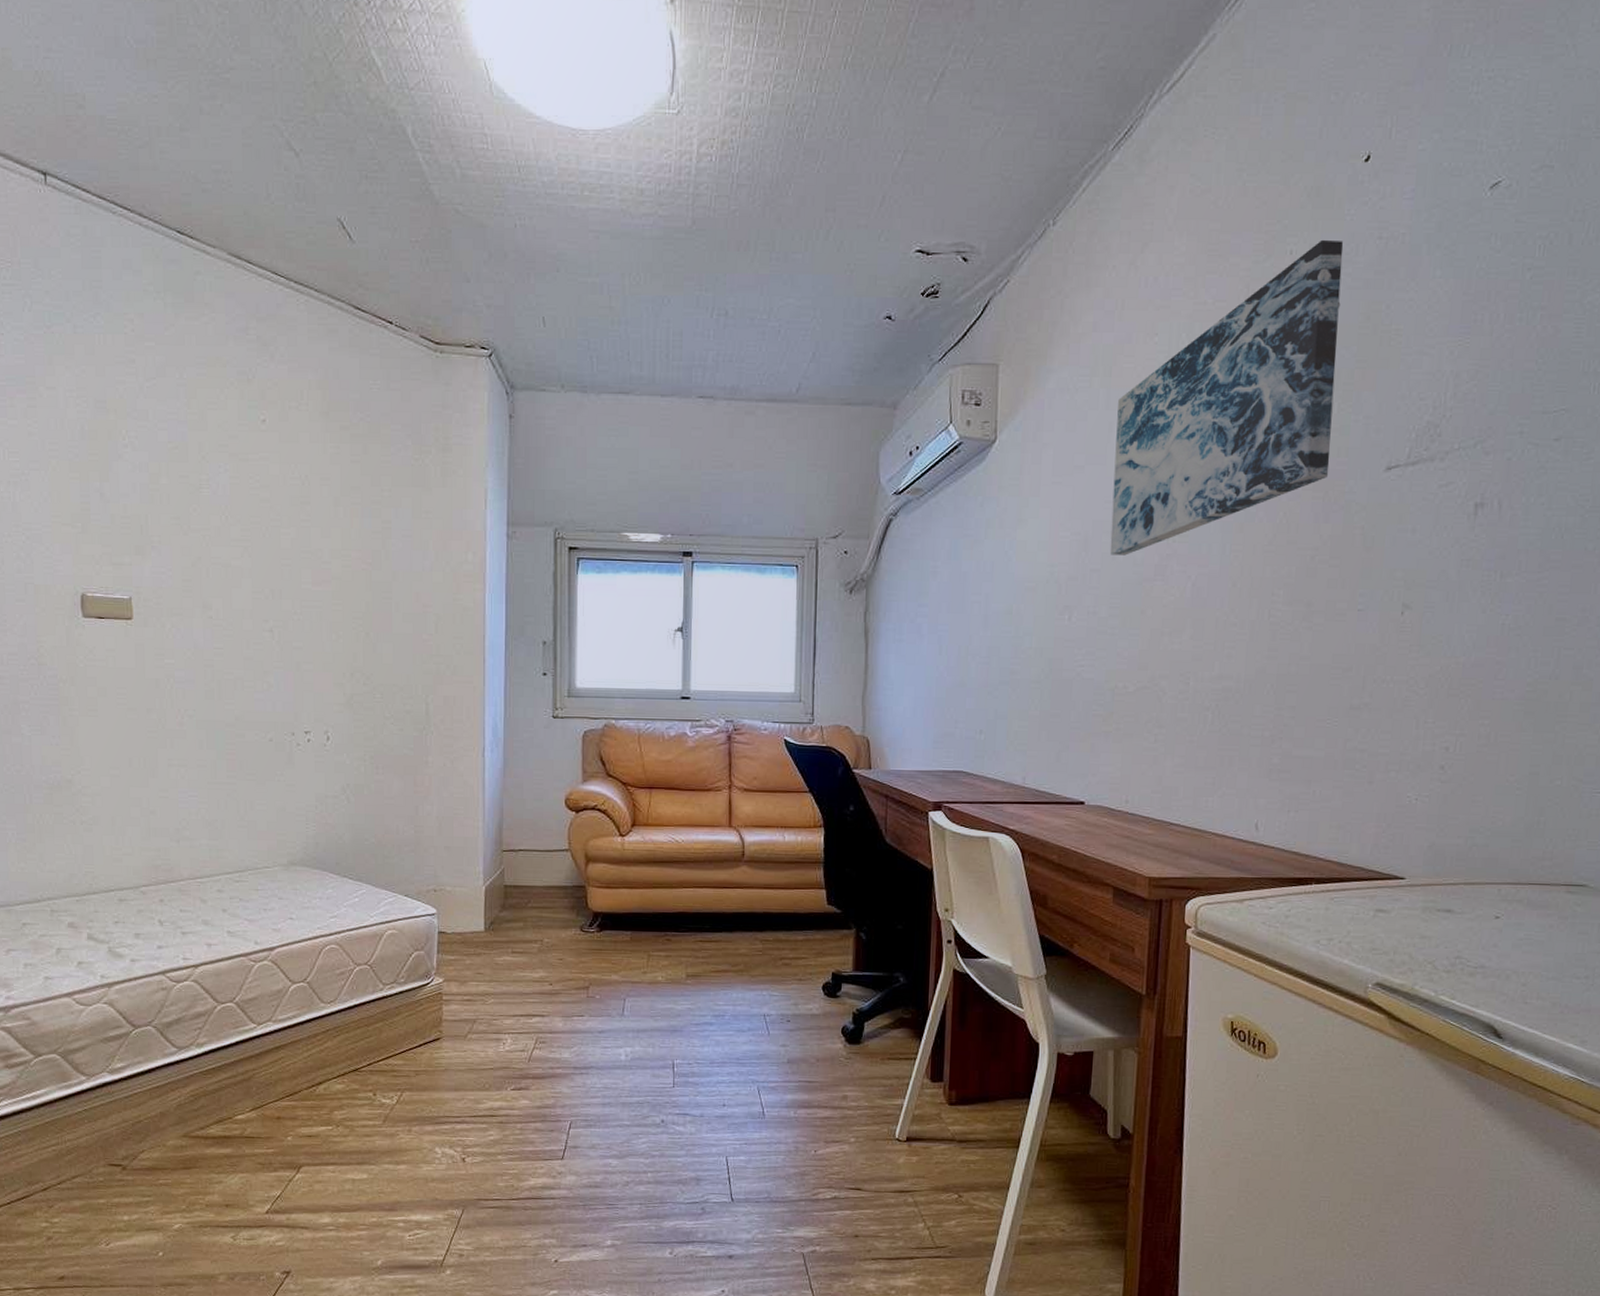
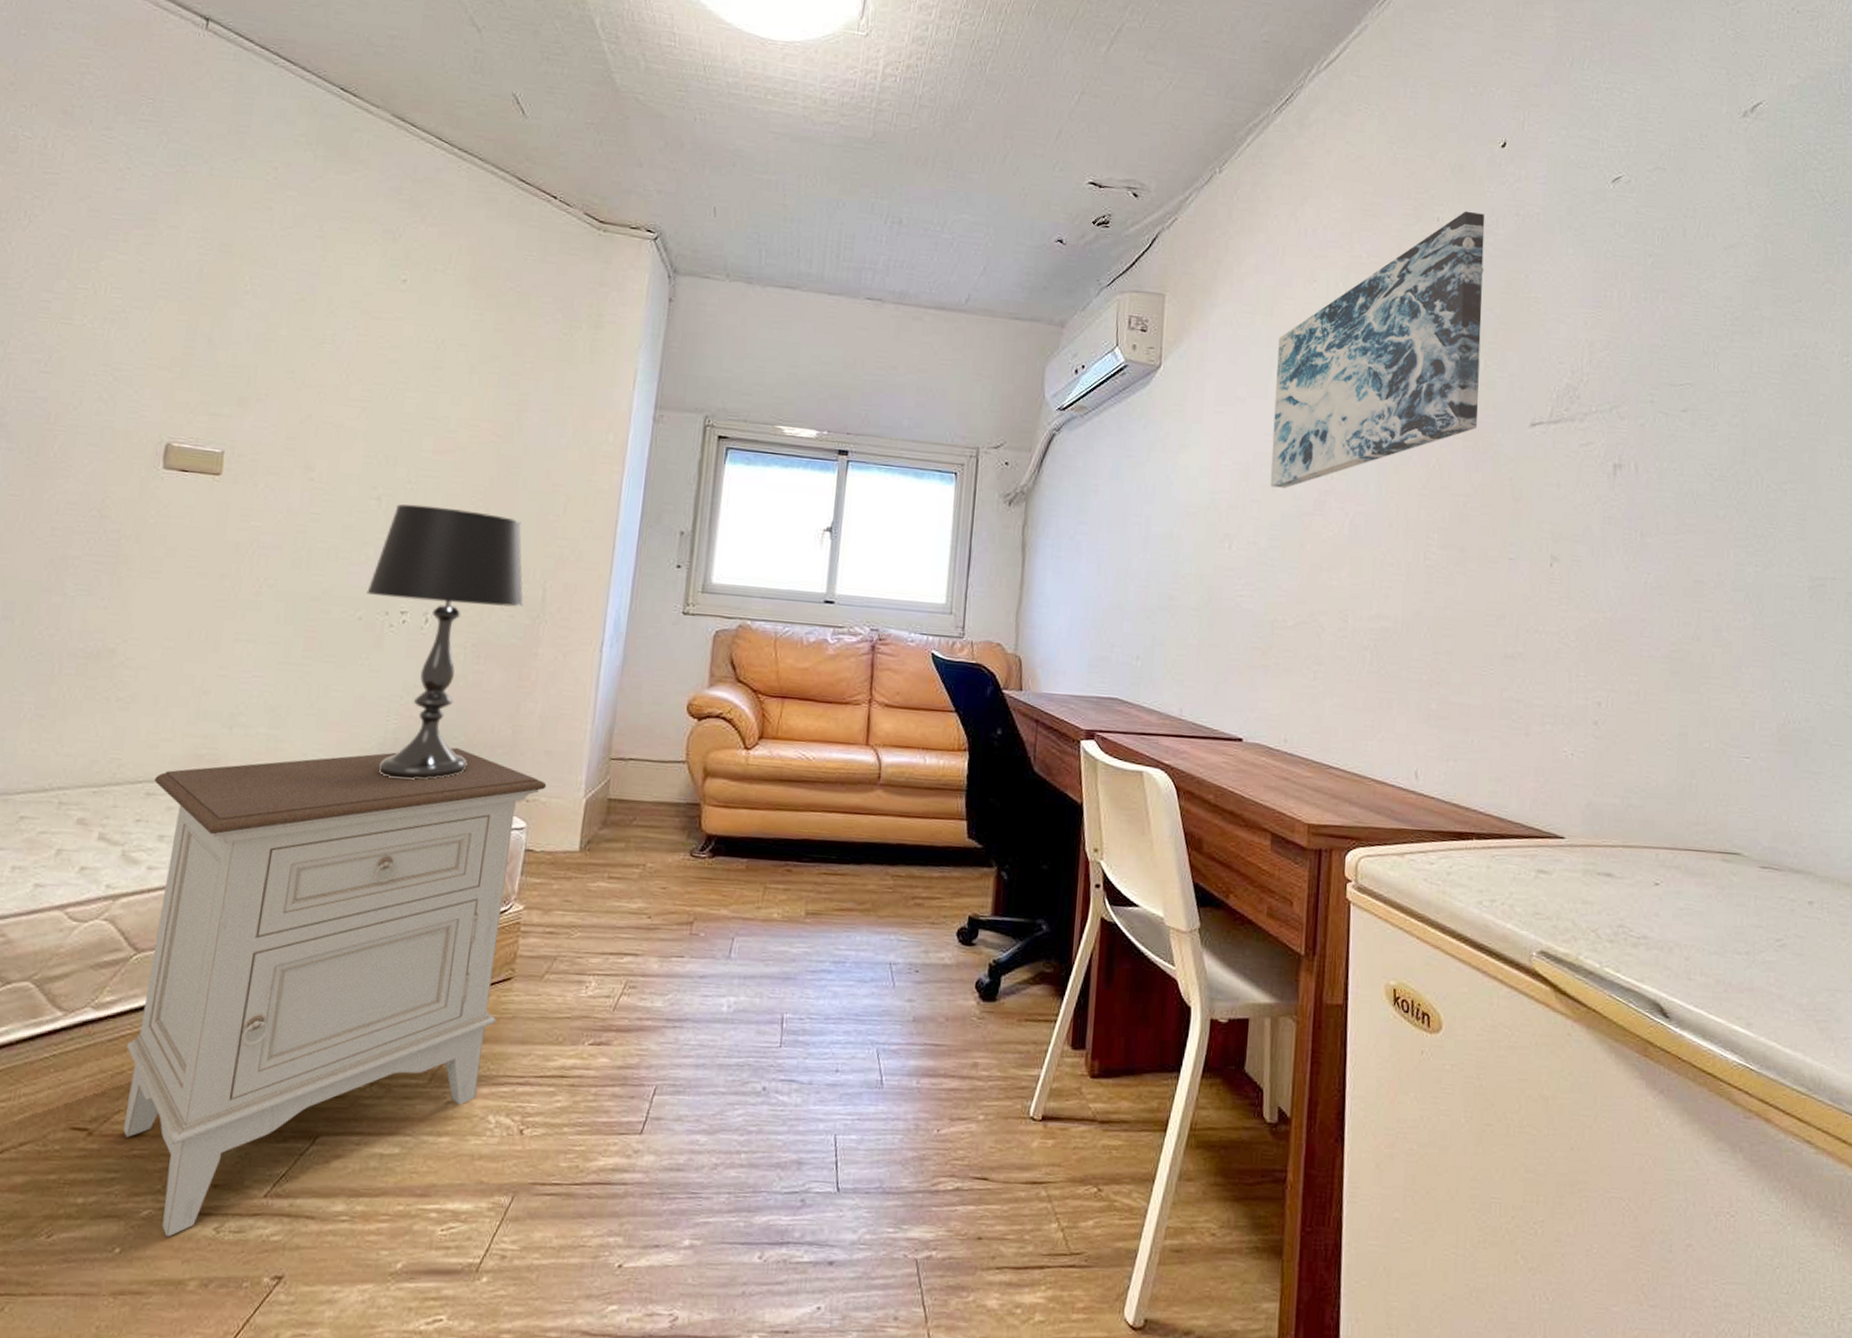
nightstand: none [123,847,450,1244] -> present [122,747,547,1238]
table lamp: none [273,633,411,877] -> present [366,504,524,780]

